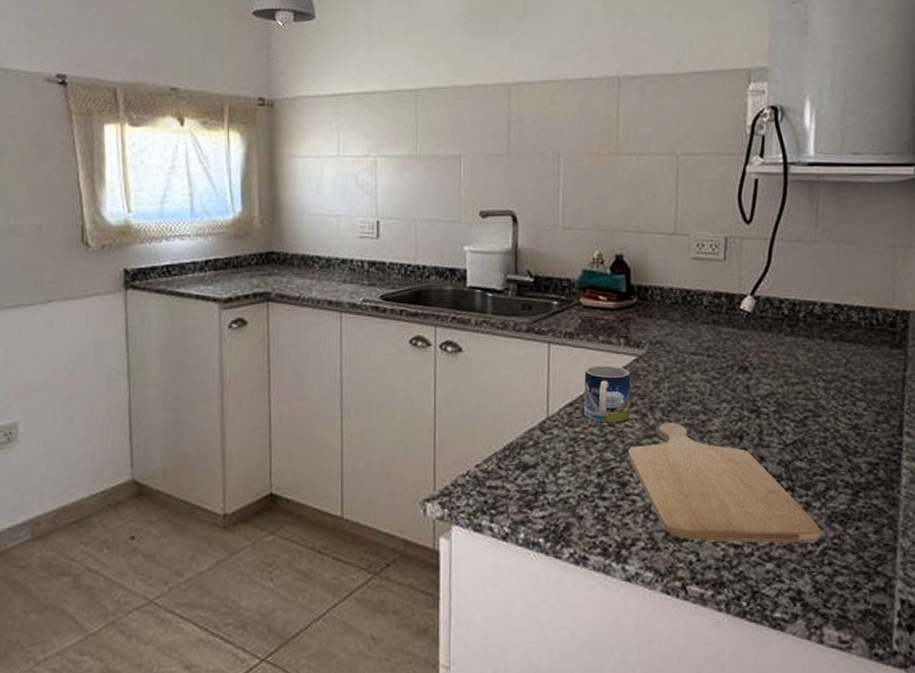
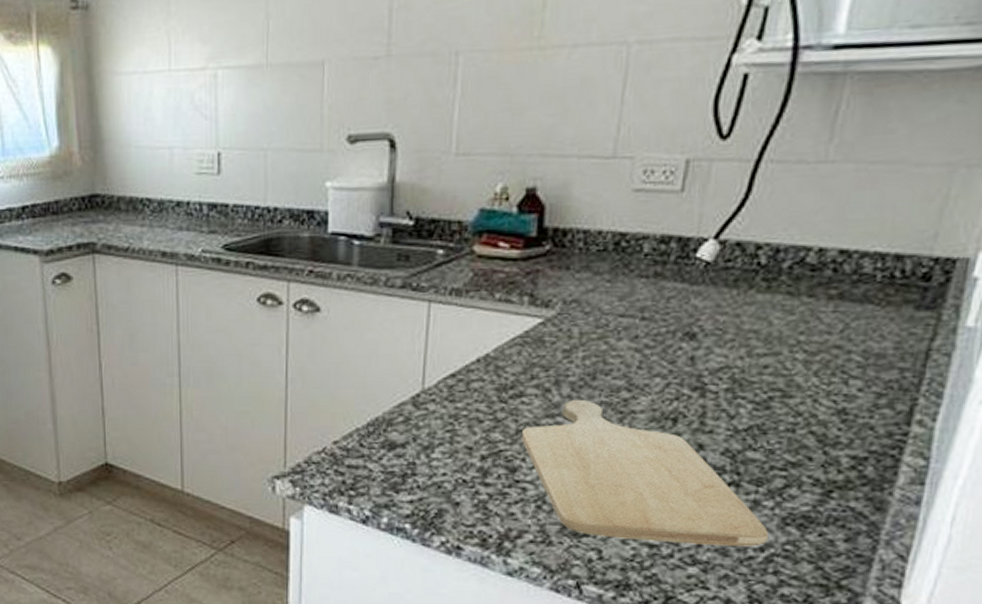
mug: present [584,365,631,423] -> none [470,329,534,398]

